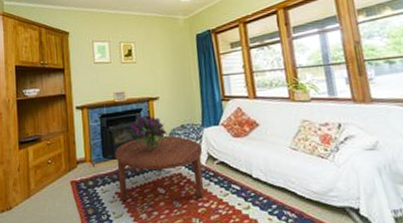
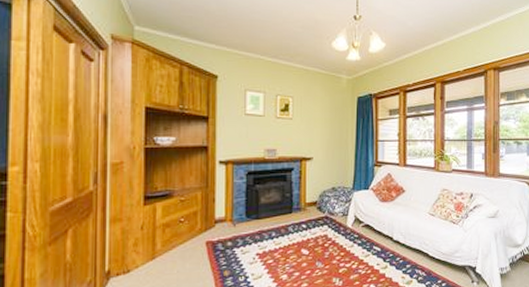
coffee table: present [115,135,204,202] -> none [260,197,349,263]
bouquet: present [129,114,168,150] -> none [278,174,317,211]

